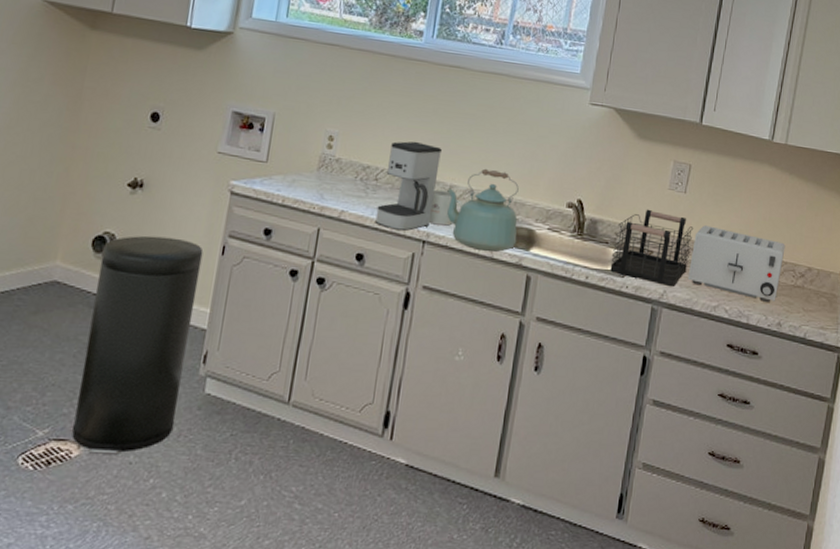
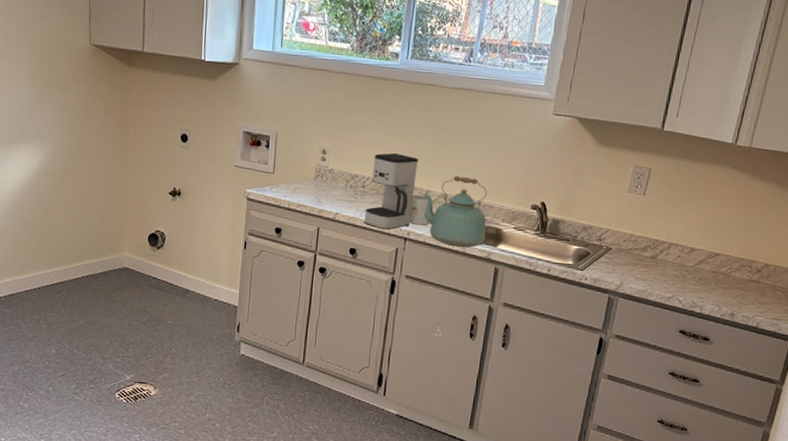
pedal bin: present [72,235,204,454] -> none [150,233,230,395]
dish rack: present [610,209,694,287] -> none [570,210,652,280]
toaster: present [687,225,785,303] -> none [643,224,743,296]

